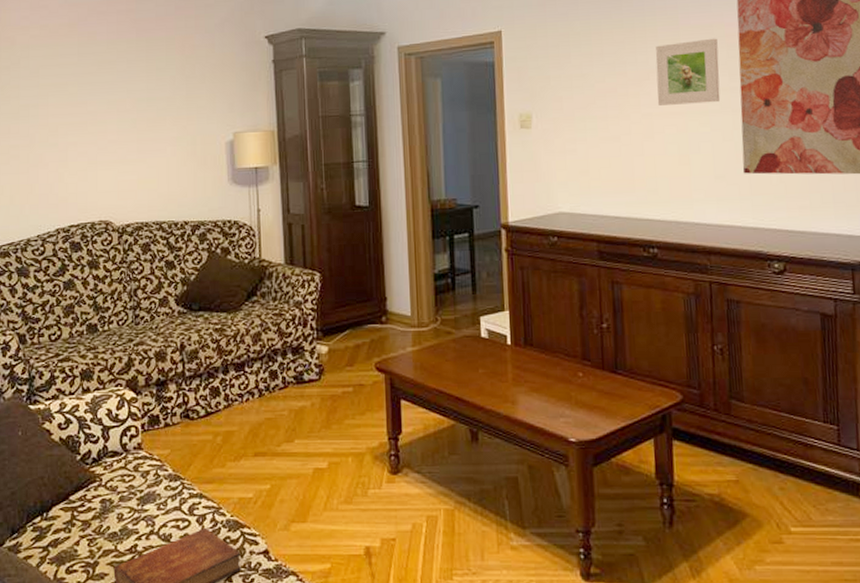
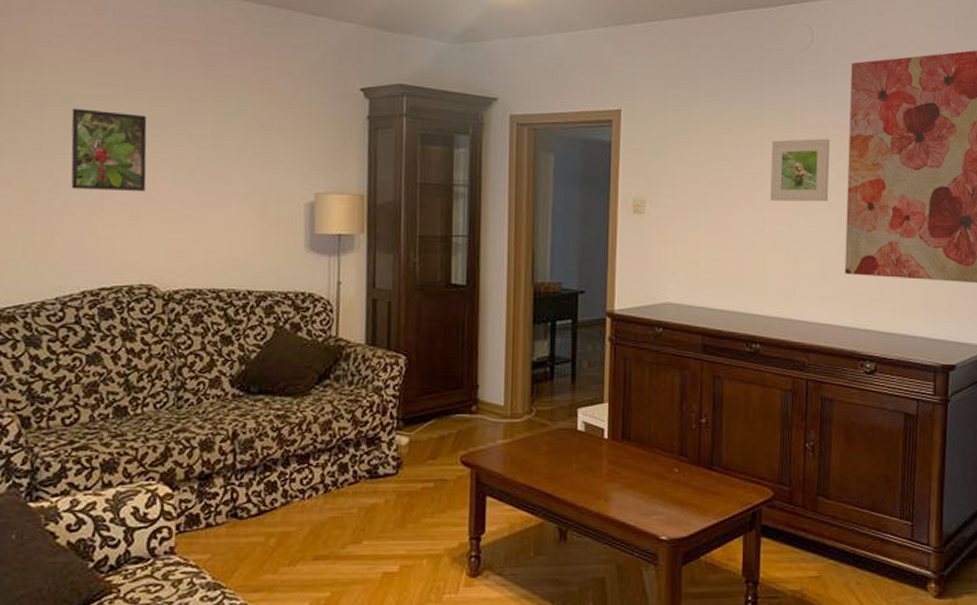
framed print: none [39,76,99,144] -> present [71,108,147,191]

